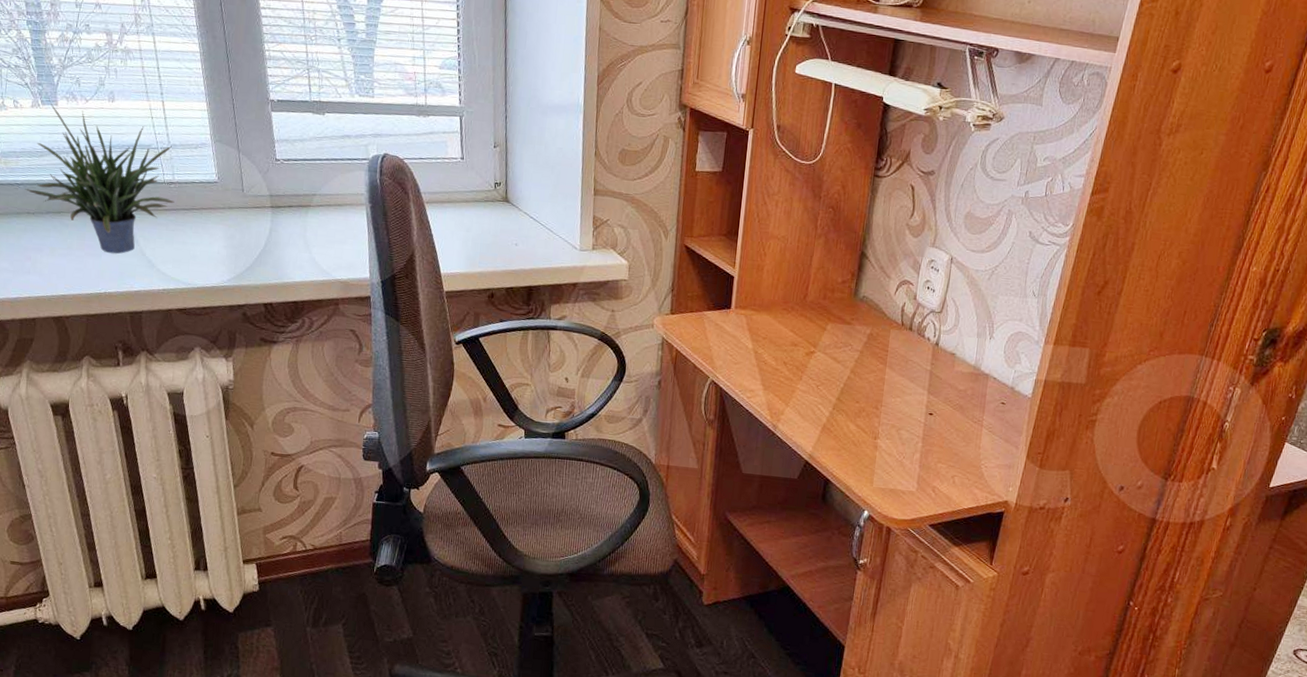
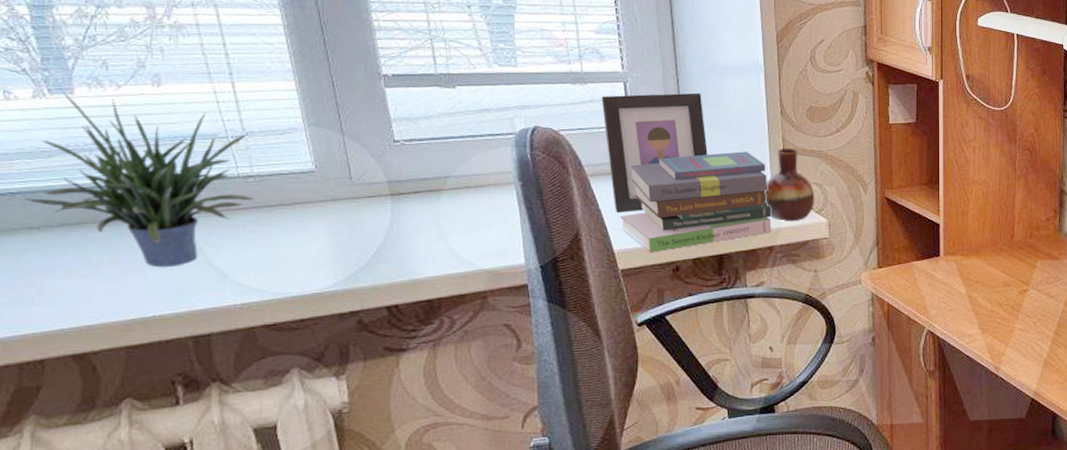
picture frame: none [440,128,527,240] -> present [601,93,708,214]
books: none [448,189,578,278] -> present [620,151,772,252]
vase: none [573,189,619,261] -> present [764,149,815,222]

